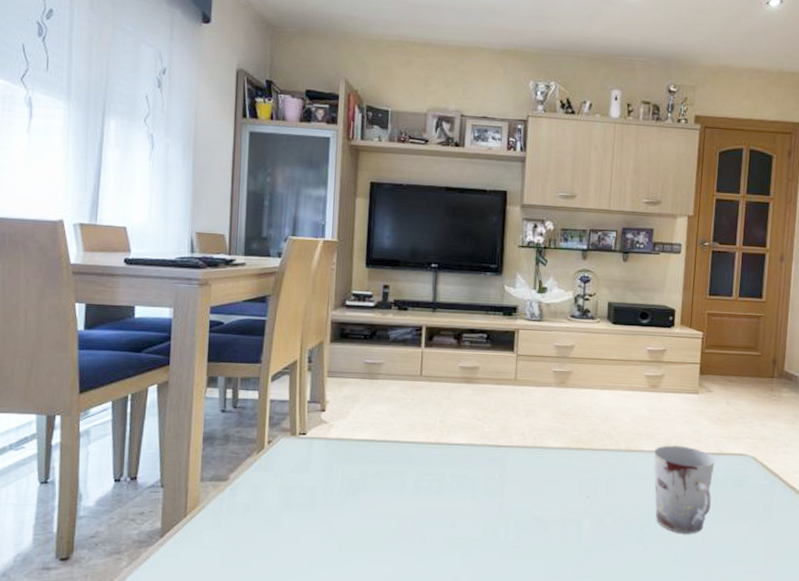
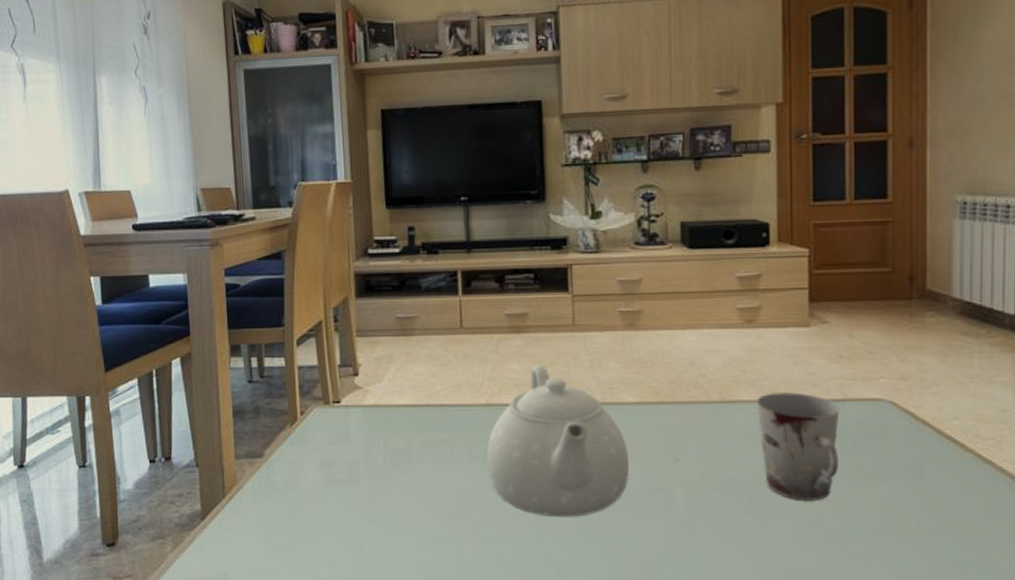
teapot: none [431,411,550,543] -> present [486,365,629,517]

